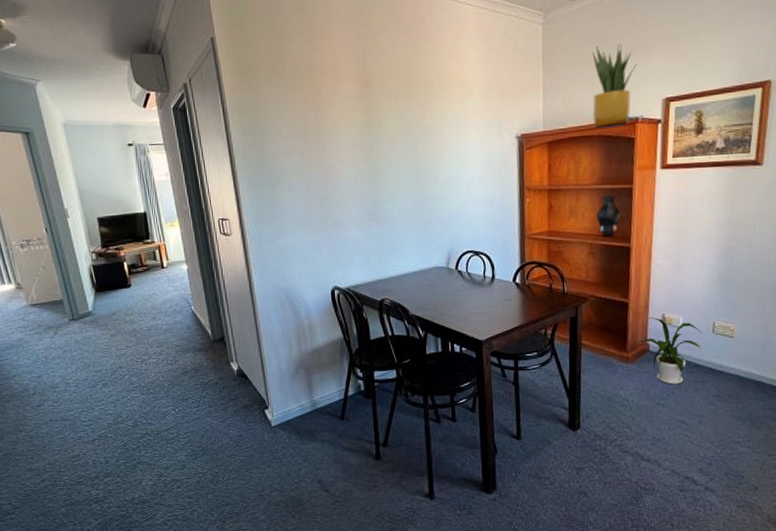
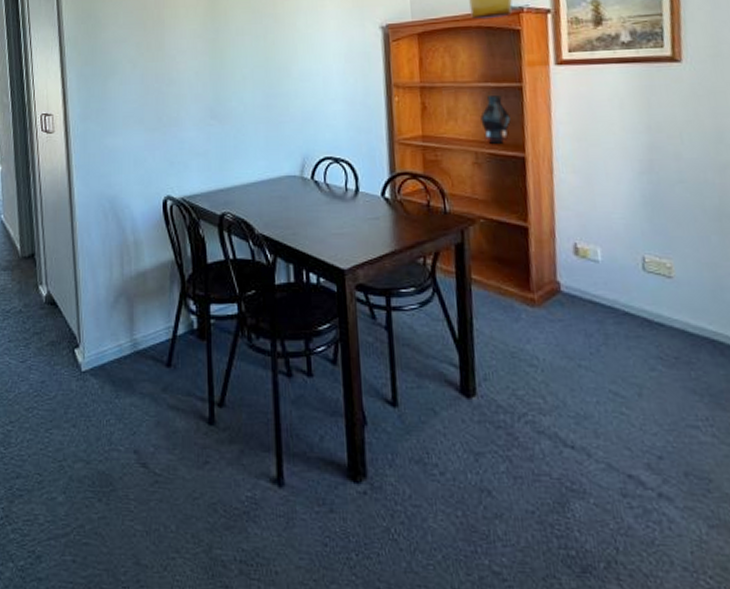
house plant: present [634,317,703,385] -> none [540,247,630,340]

